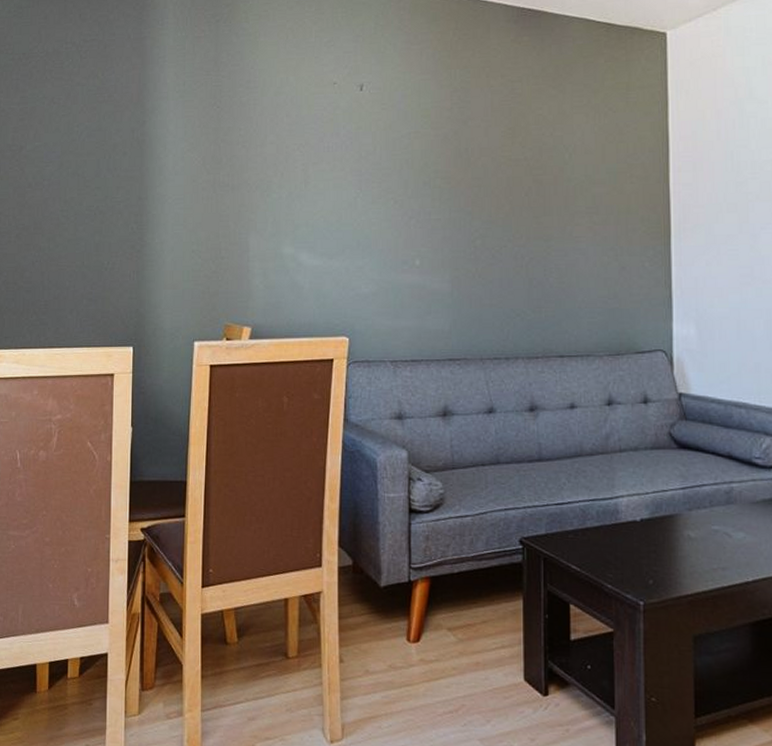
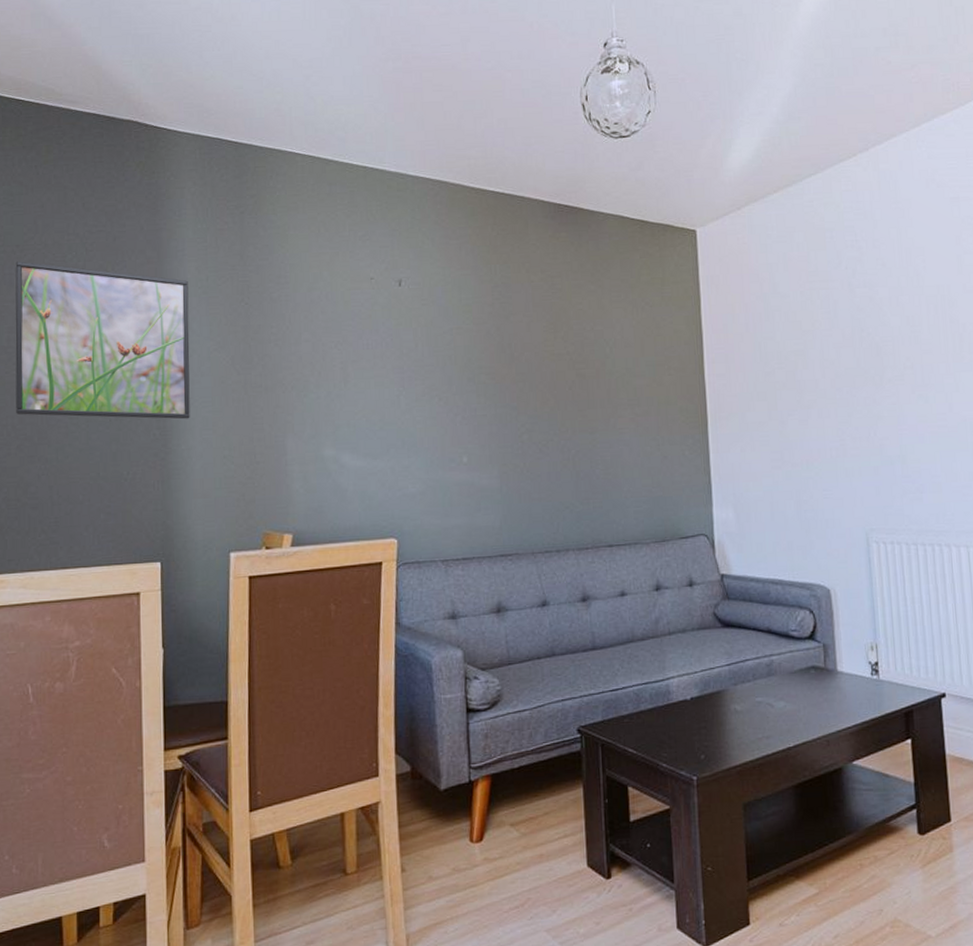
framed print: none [17,67,167,215] -> present [15,261,190,420]

